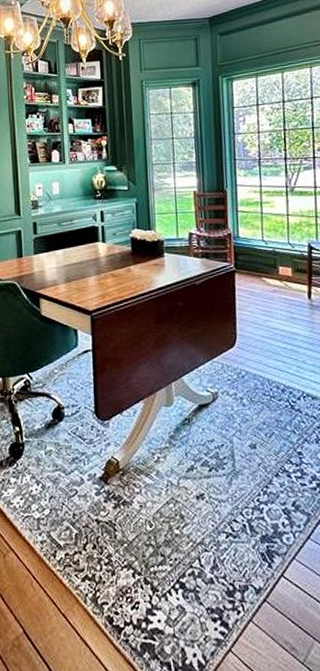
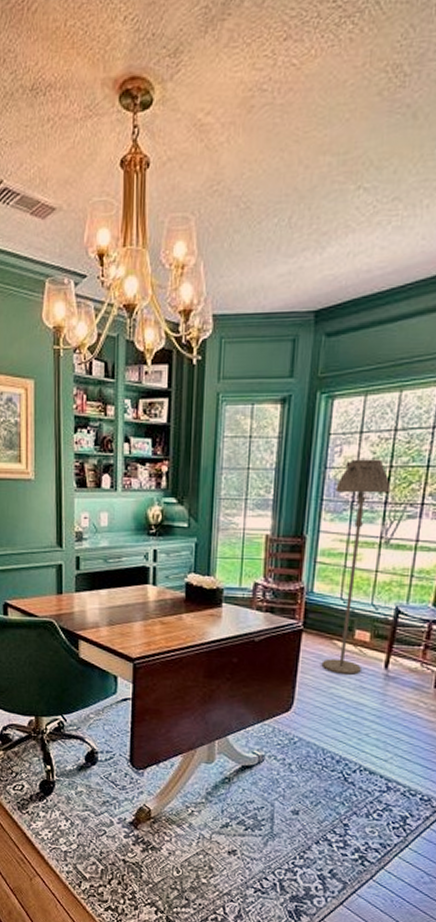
floor lamp: none [244,124,289,308] -> present [321,459,391,675]

